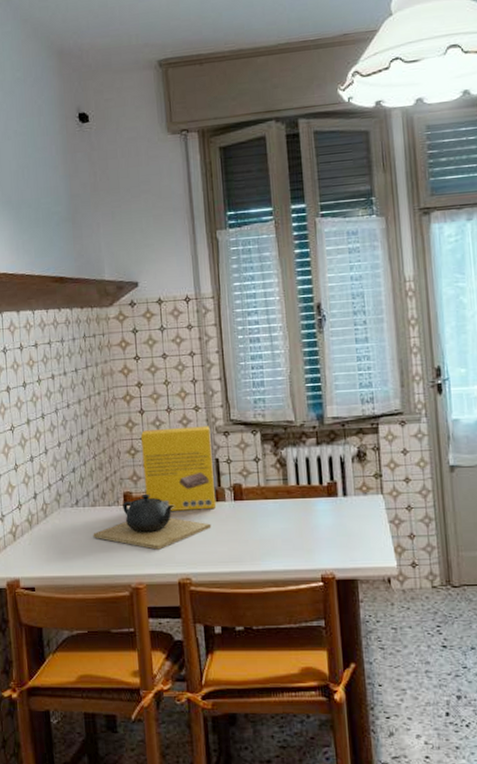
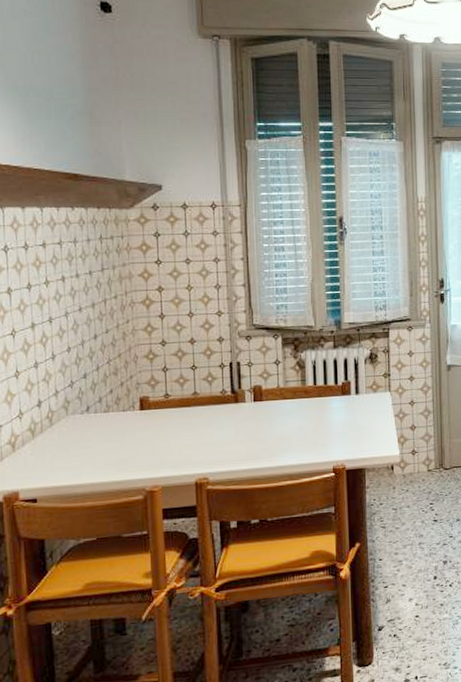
teapot: present [93,493,212,550] -> none [105,397,231,453]
cereal box: present [140,426,217,511] -> none [159,330,236,414]

